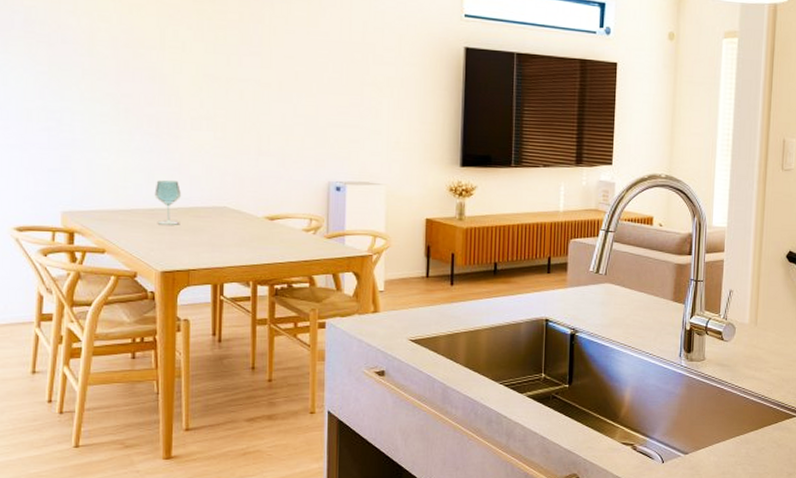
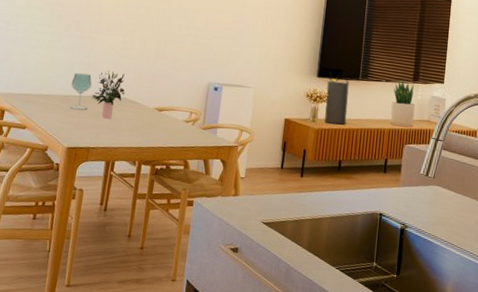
bouquet: none [183,175,225,233] -> present [92,71,125,119]
speaker: none [473,157,500,221] -> present [324,70,349,125]
planter: none [551,163,580,219] -> present [390,80,415,128]

